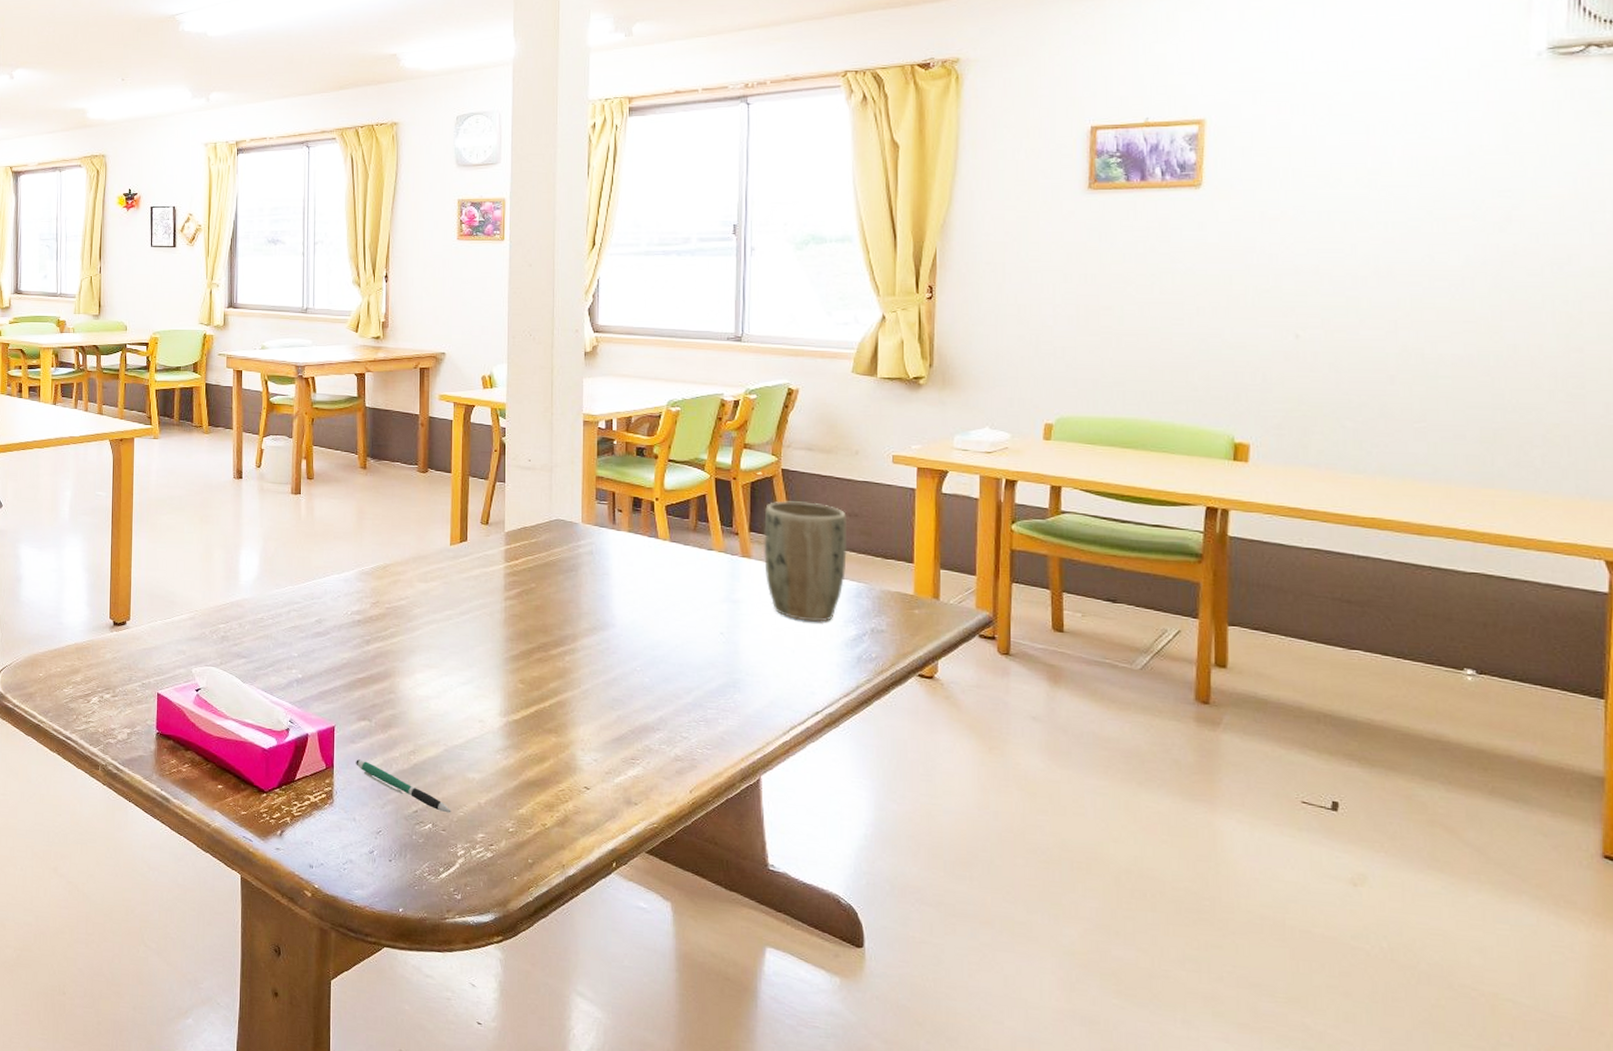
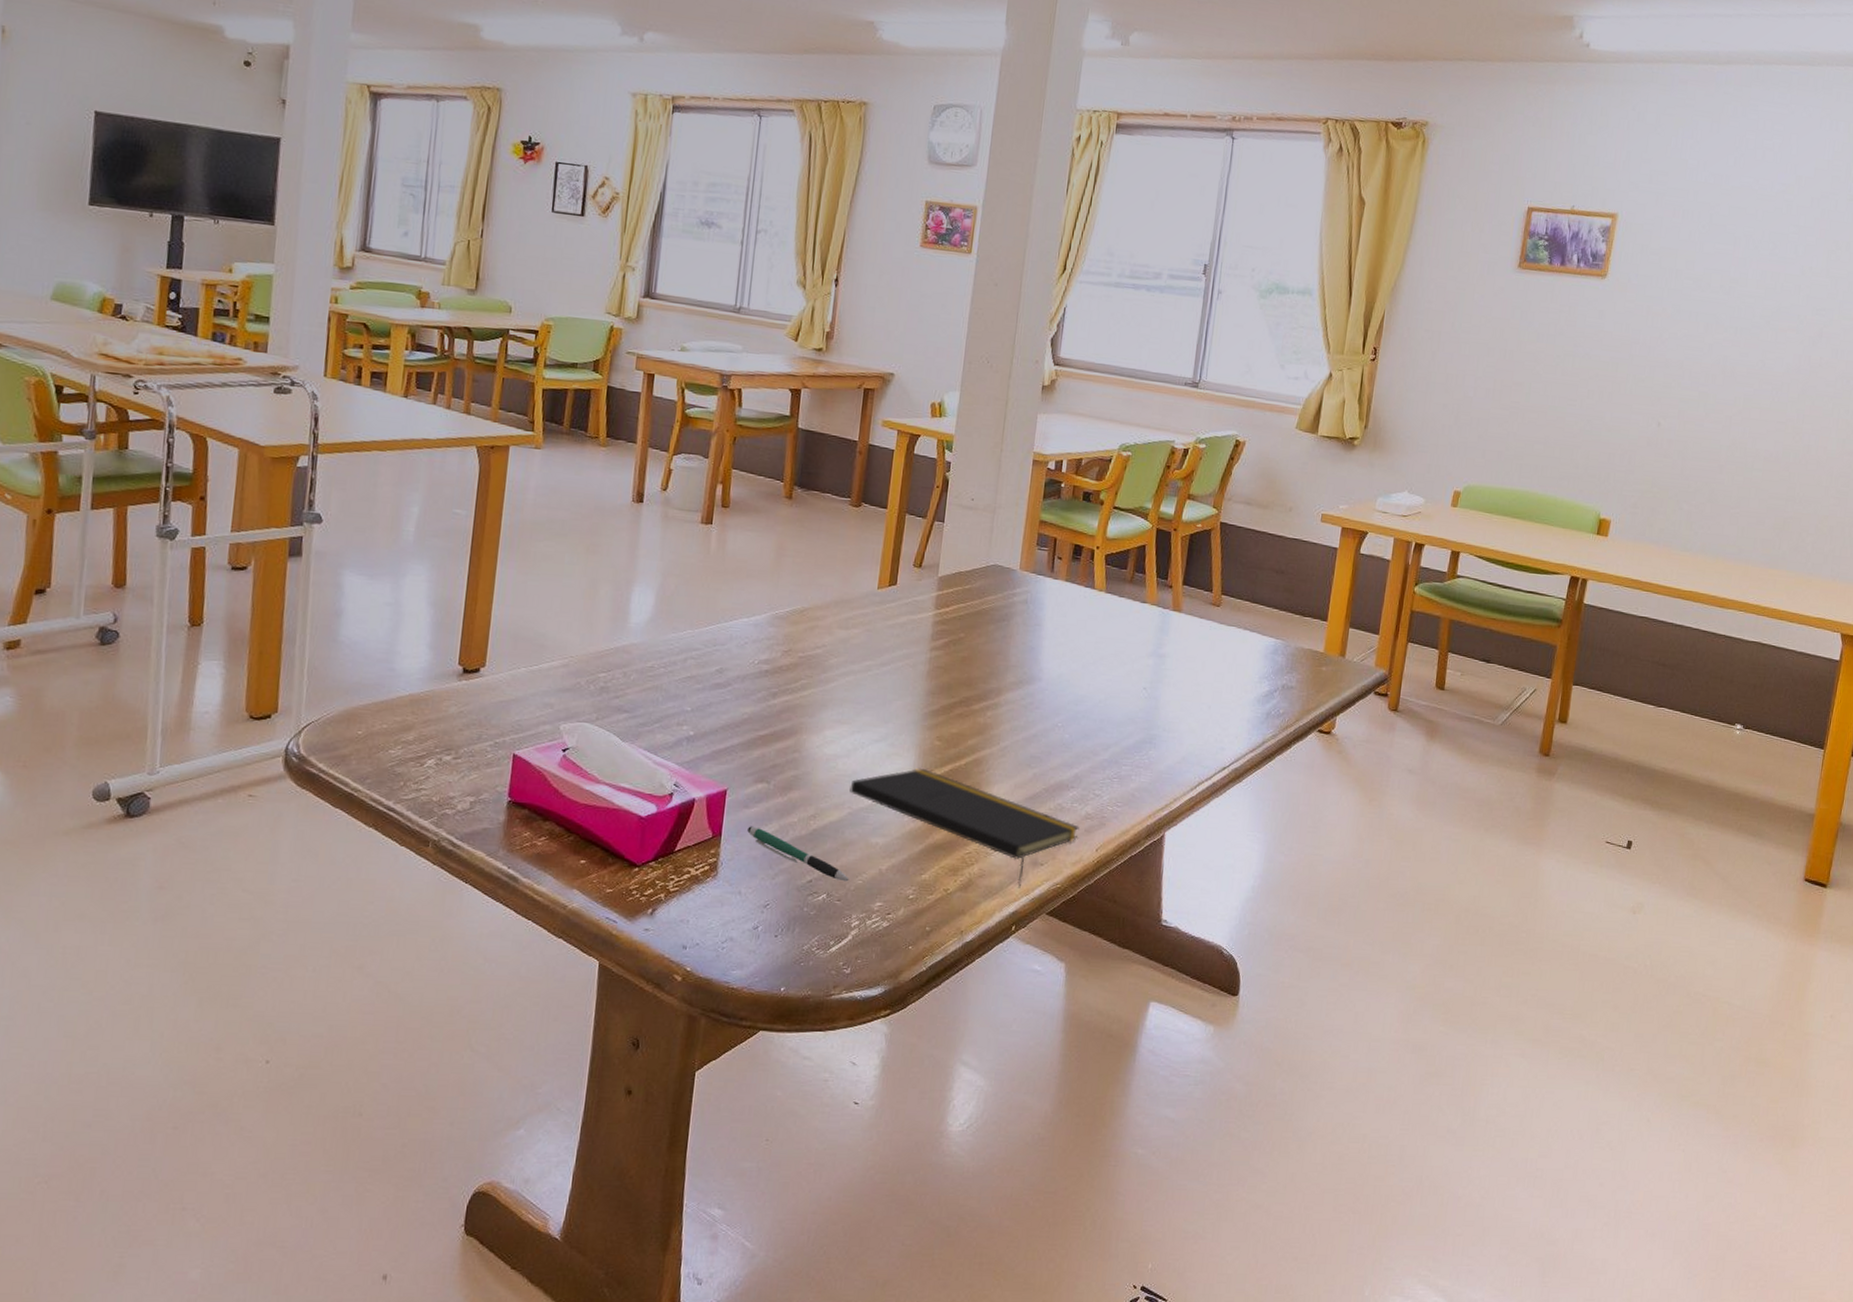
notepad: none [443,708,670,826] -> present [849,767,1080,888]
plant pot: present [763,501,848,622] -> none [1193,554,1274,678]

